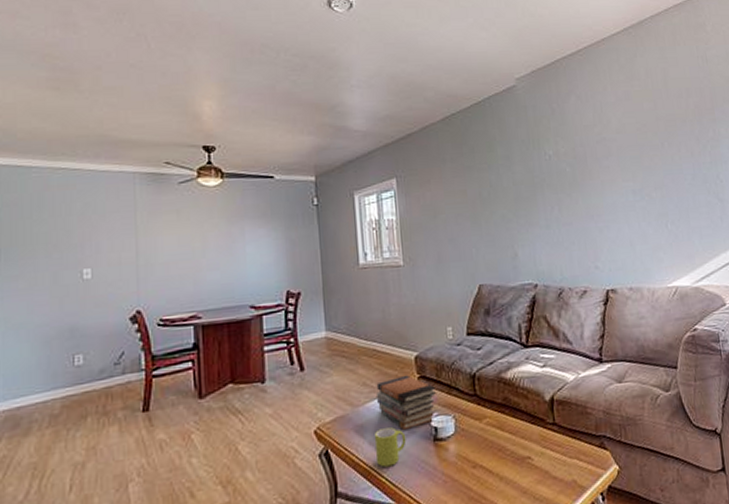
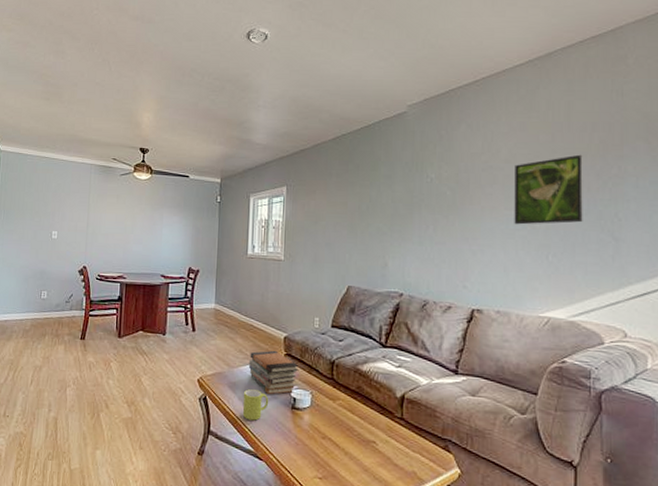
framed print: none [625,120,692,196] -> present [514,154,583,225]

